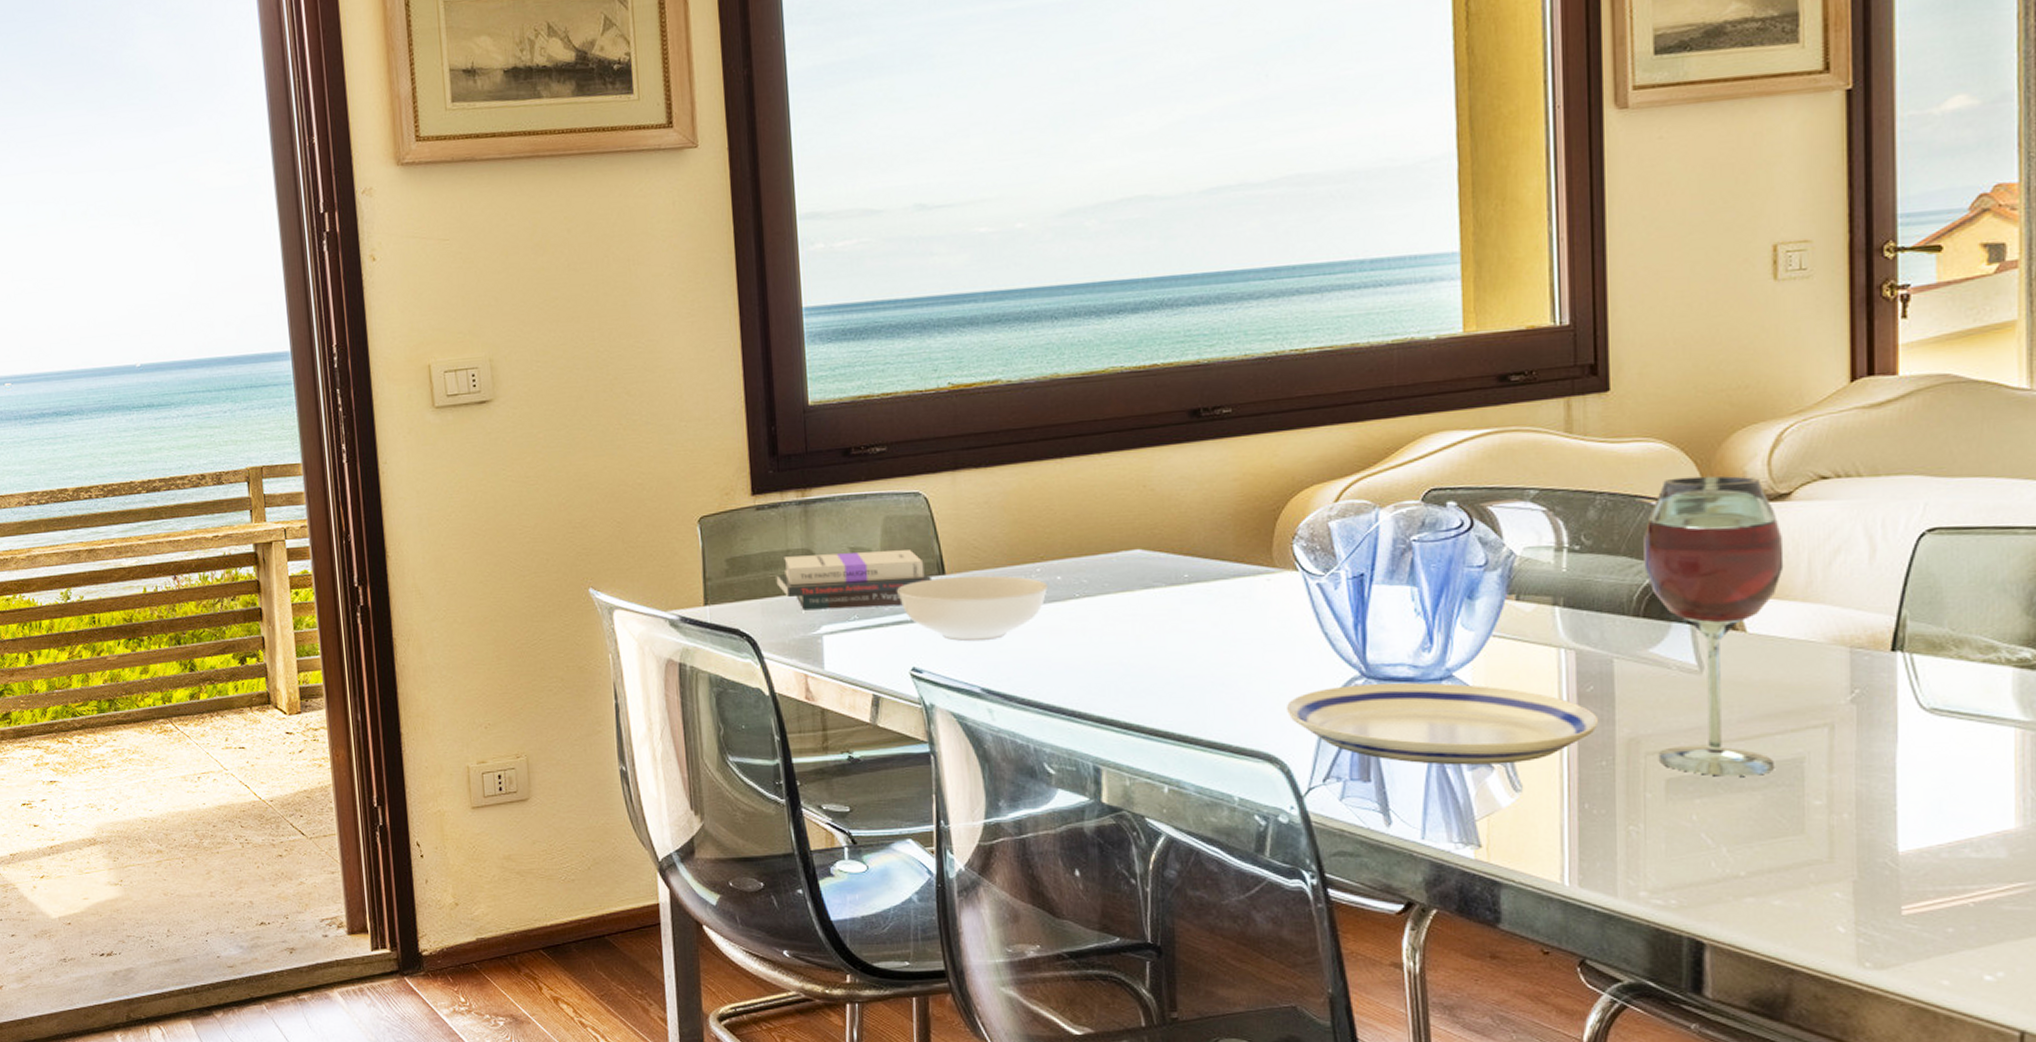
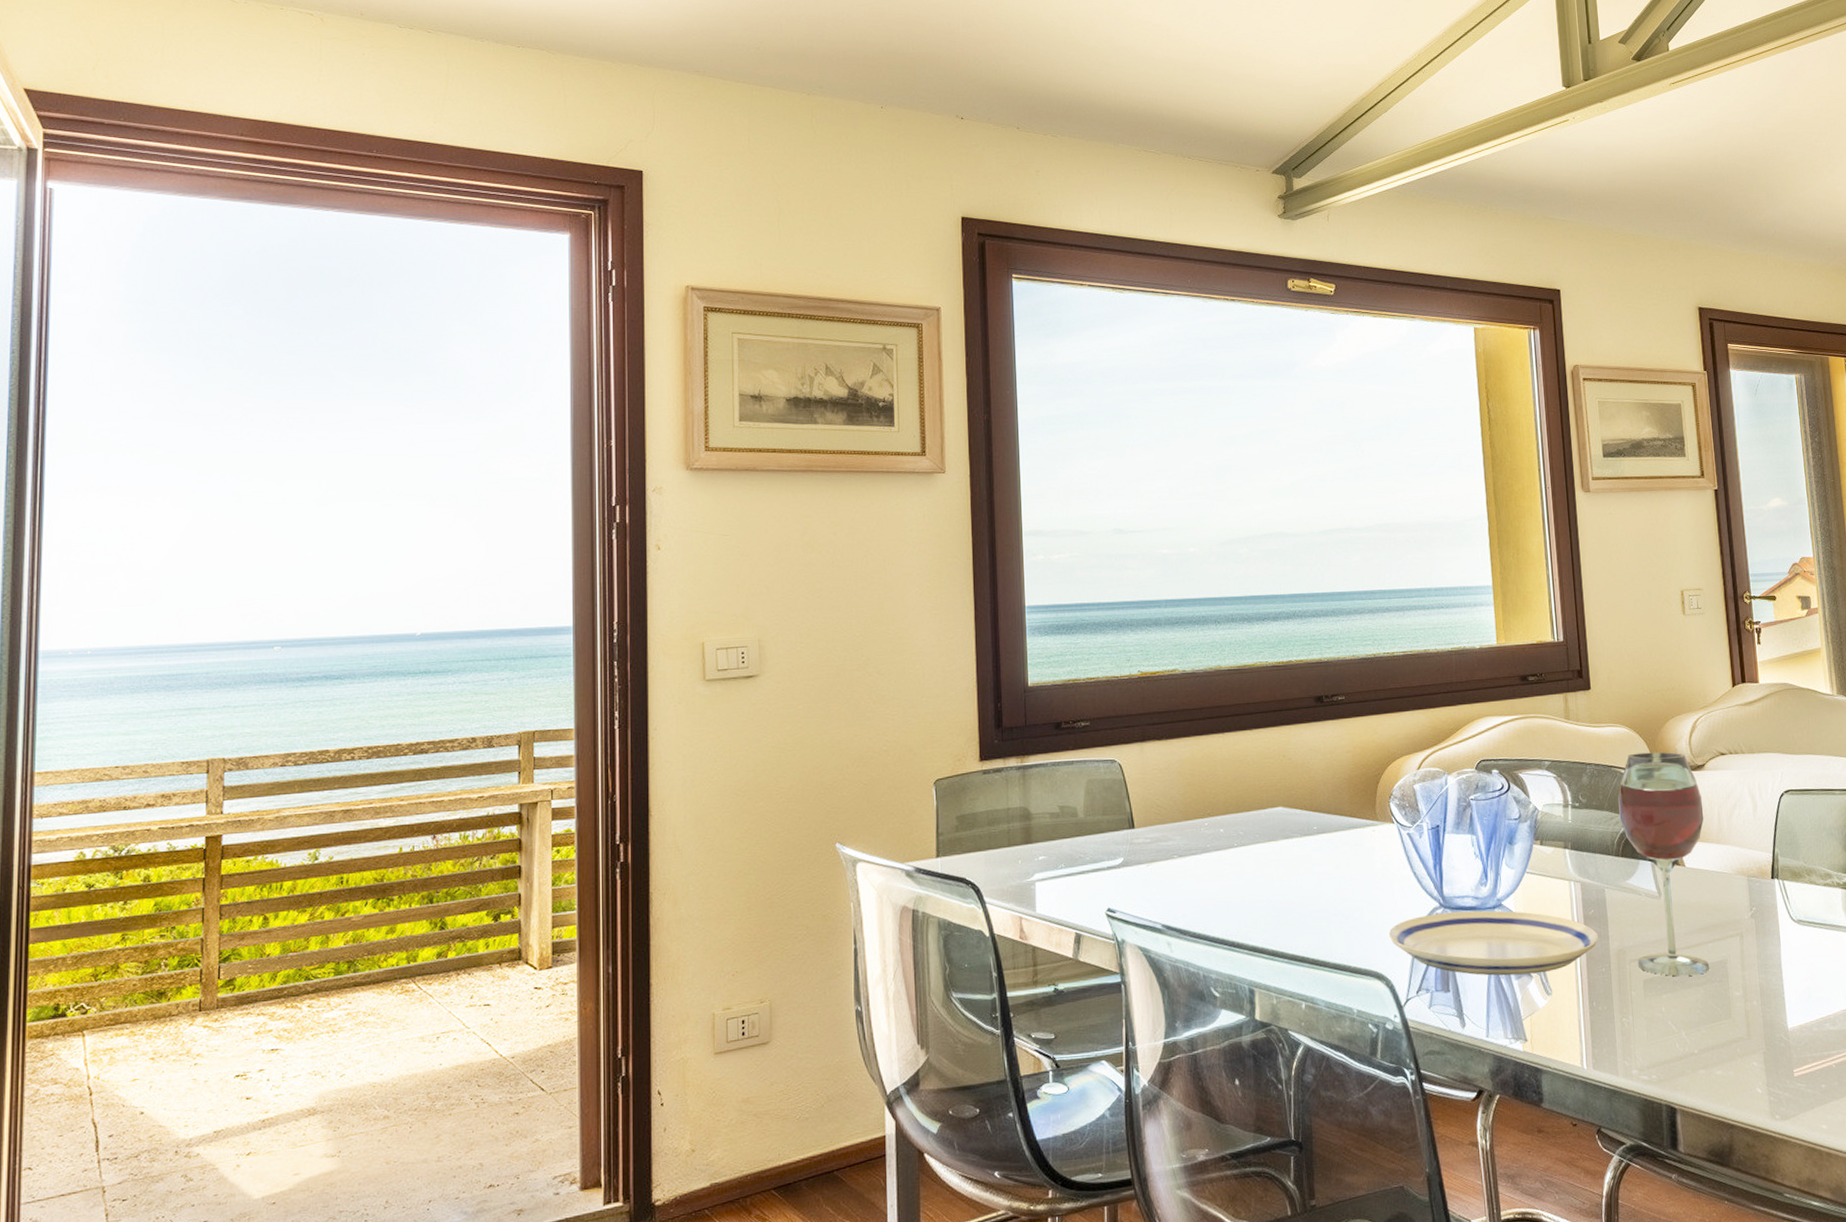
books: present [776,550,931,611] -> none [998,808,1124,861]
bowl: present [896,575,1049,642] -> none [1095,829,1214,885]

